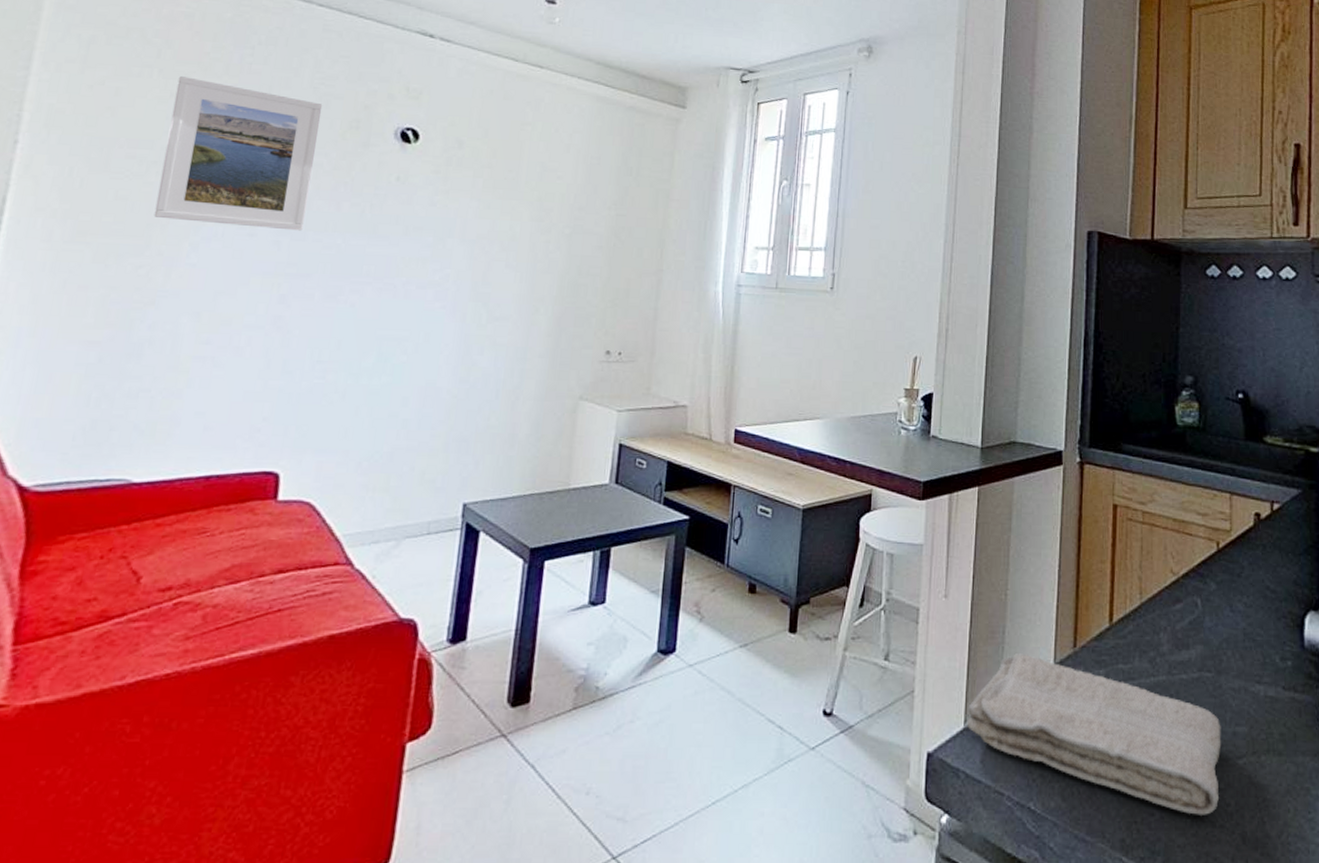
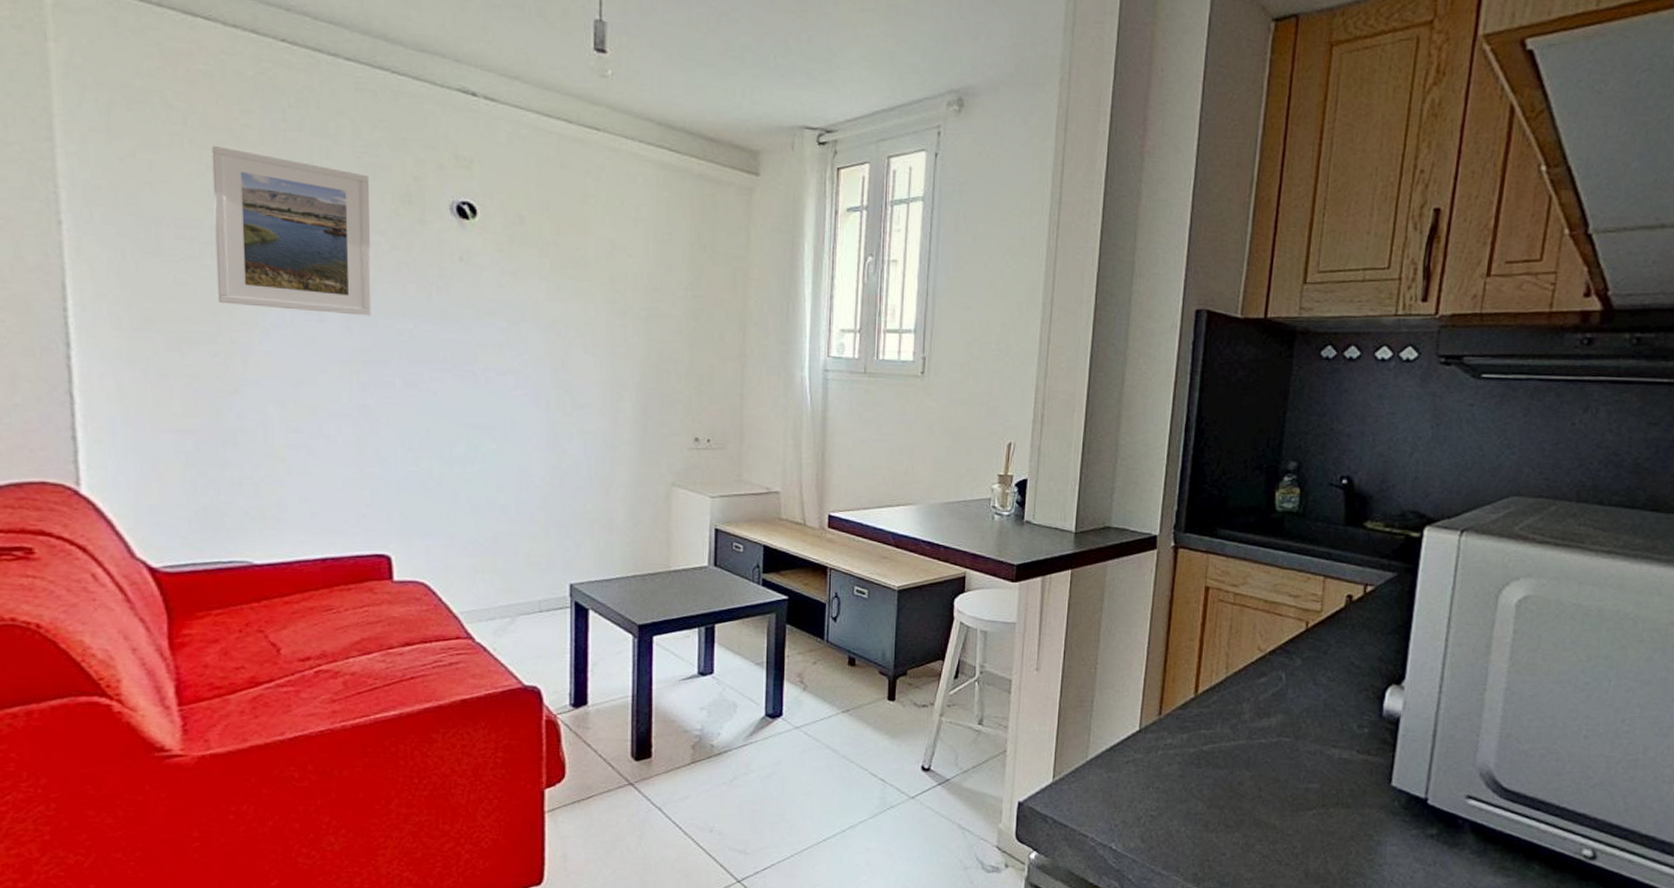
washcloth: present [966,654,1222,815] -> none [1055,720,1295,855]

